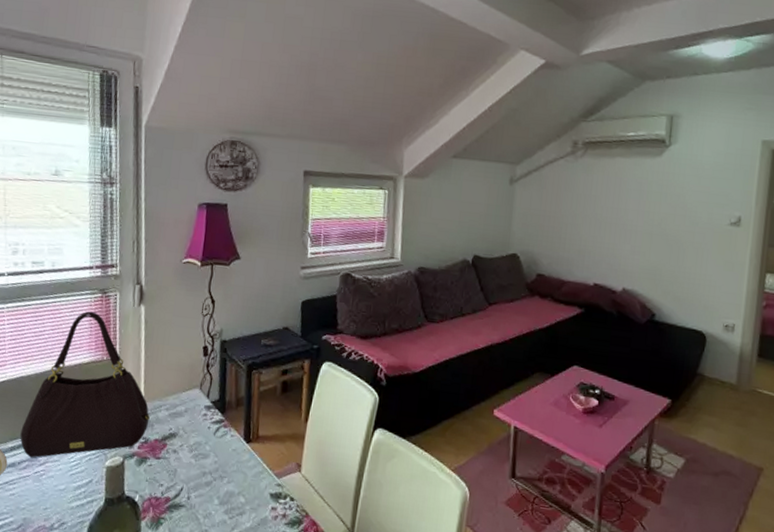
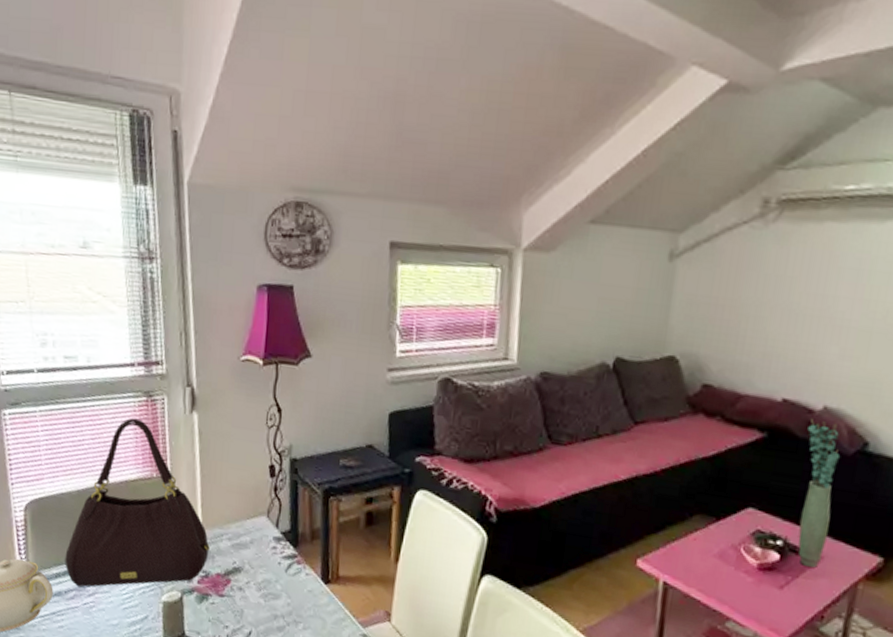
vase: none [610,297,637,411] -> present [797,418,841,569]

